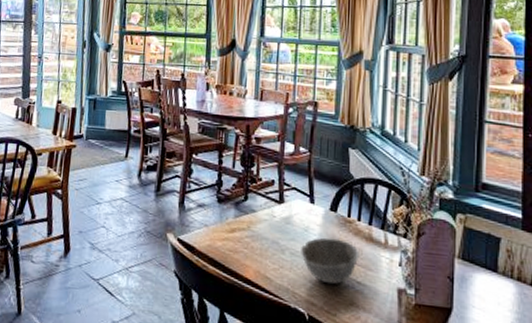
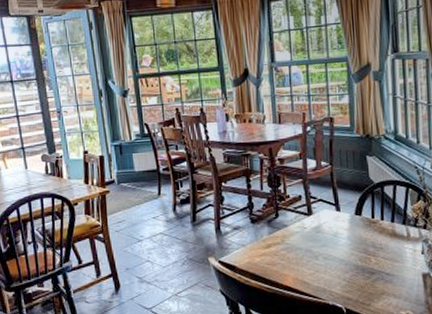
bowl: present [301,237,360,285] -> none [333,239,386,280]

